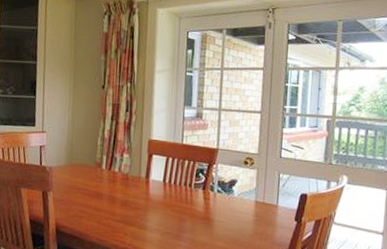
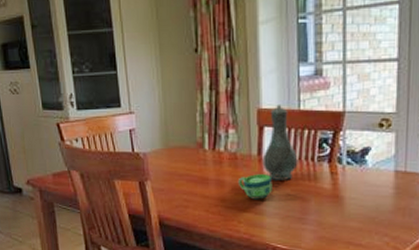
cup: none [127,194,156,216] -> present [237,174,273,200]
vase: none [149,137,179,201] -> present [262,104,298,180]

